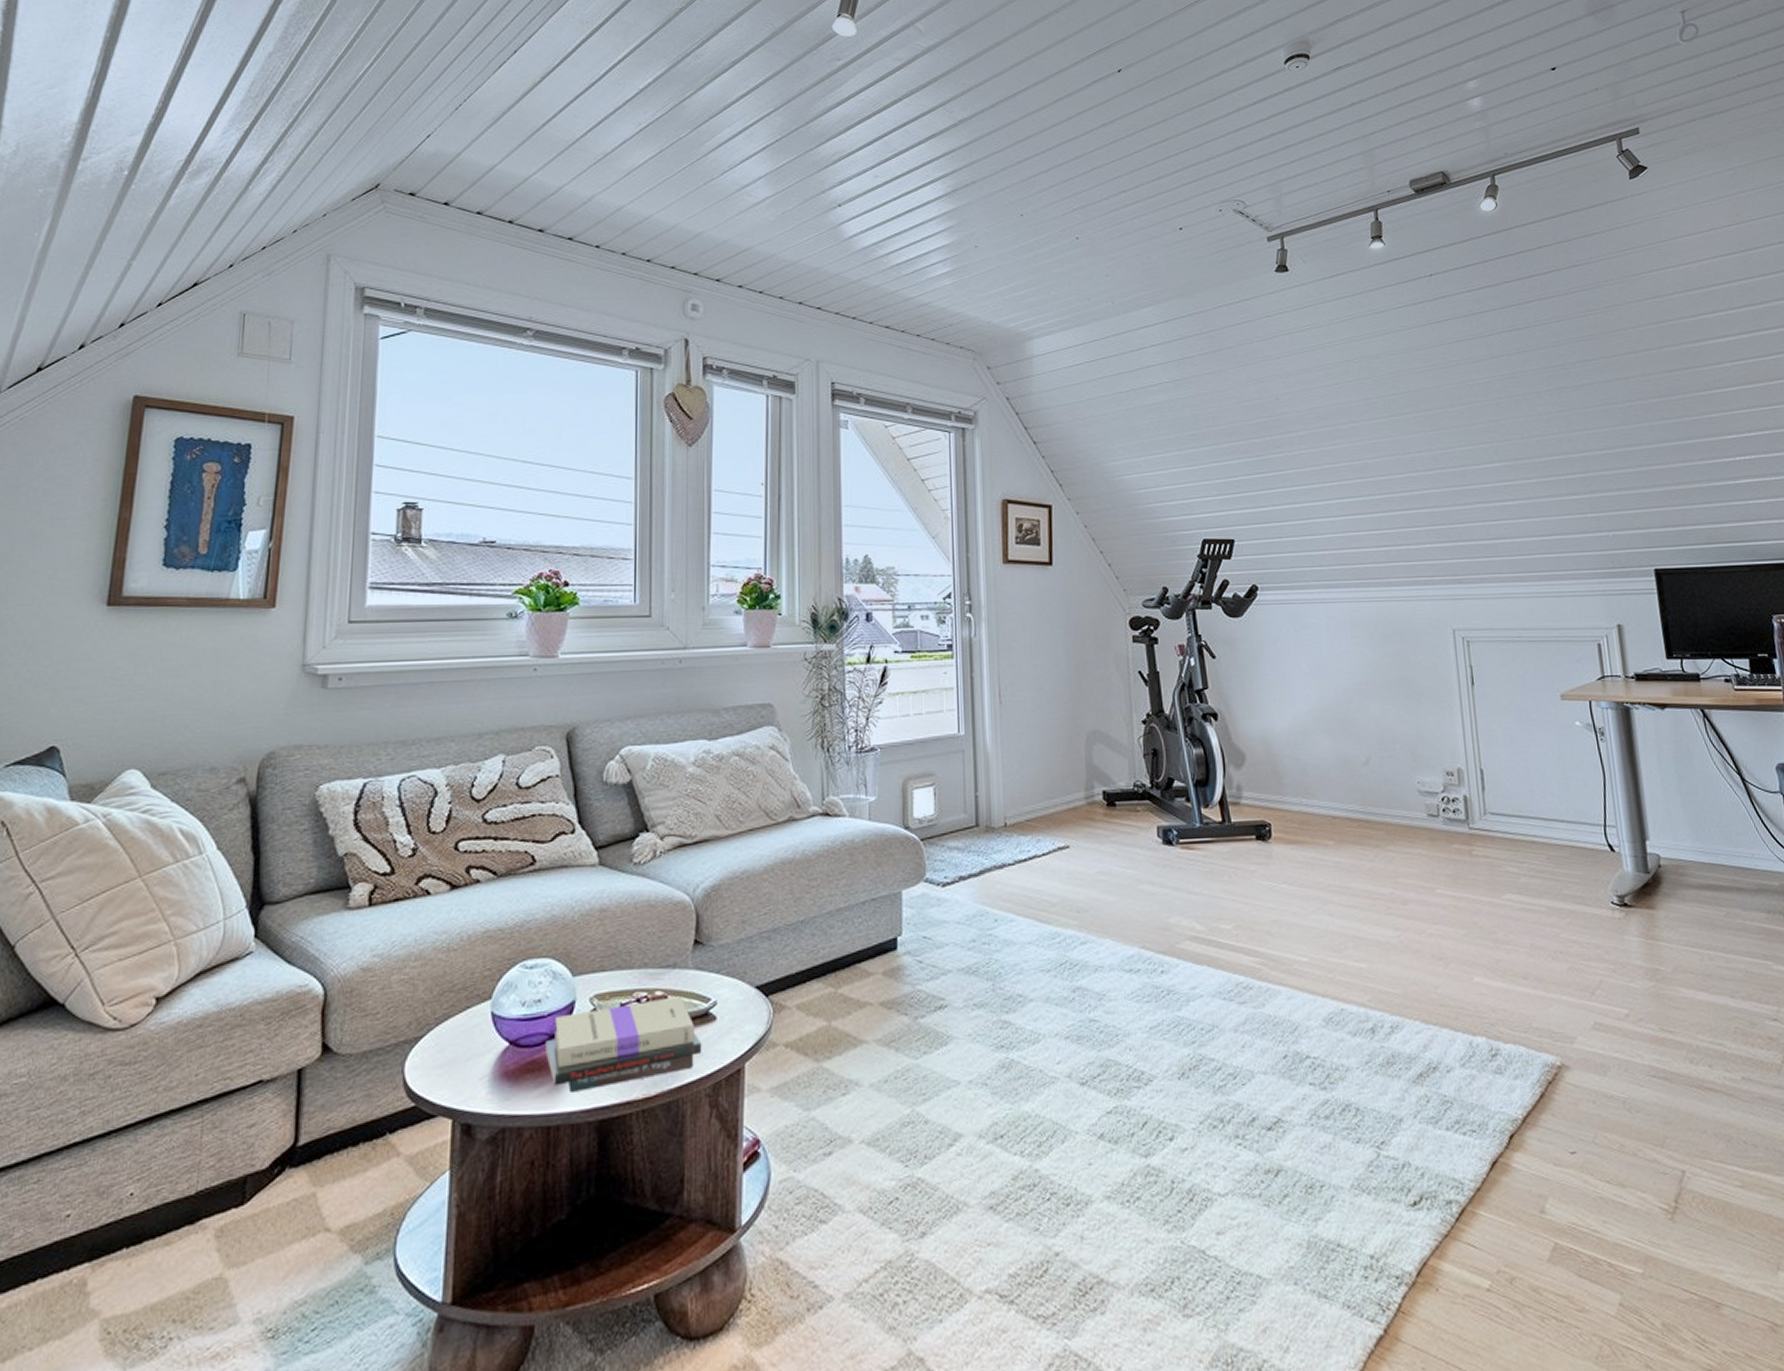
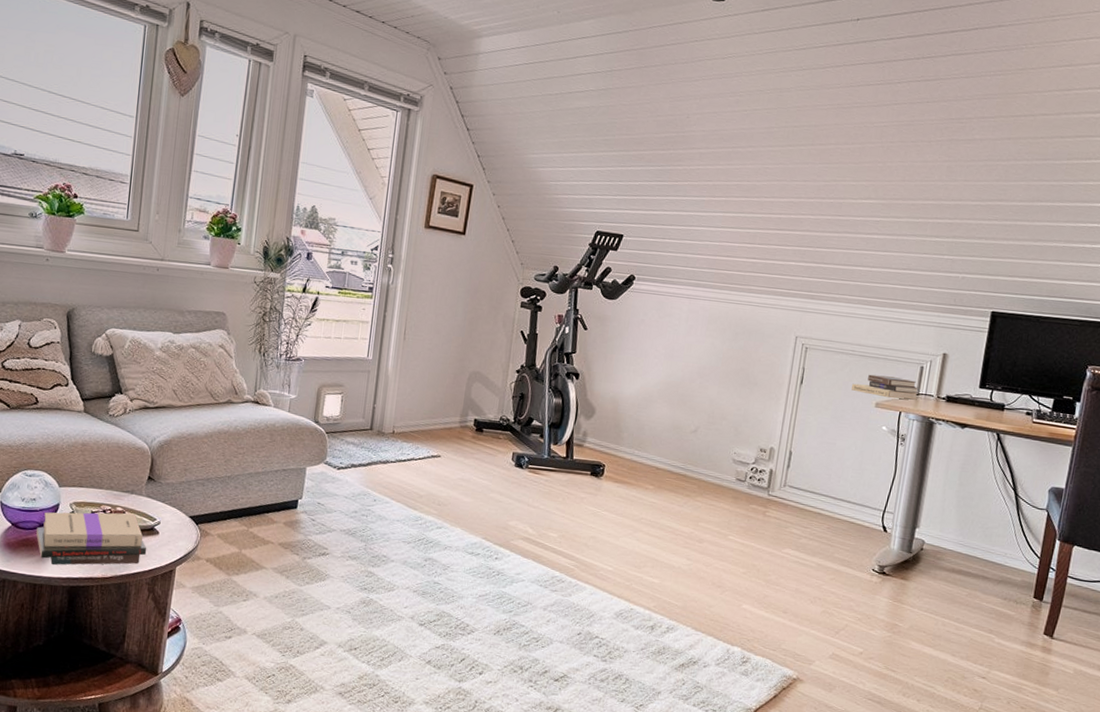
books: none [1529,660,1604,687] -> present [851,374,919,400]

